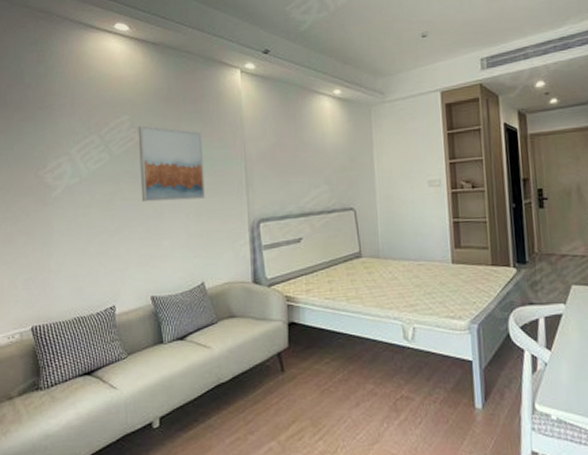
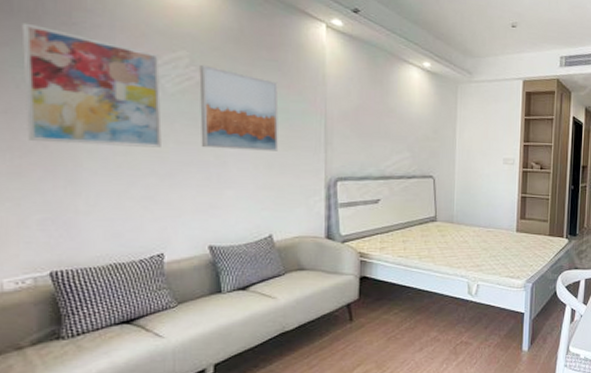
wall art: none [12,112,111,212] -> present [21,22,162,148]

